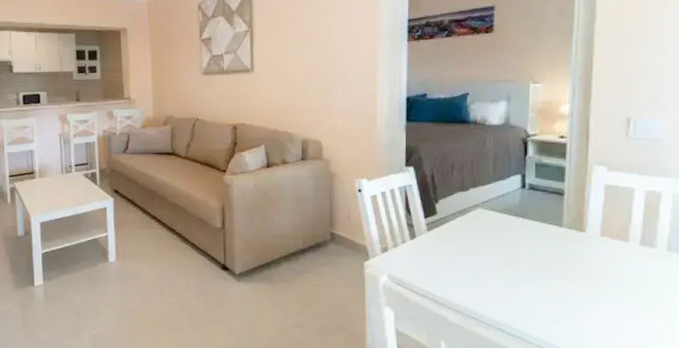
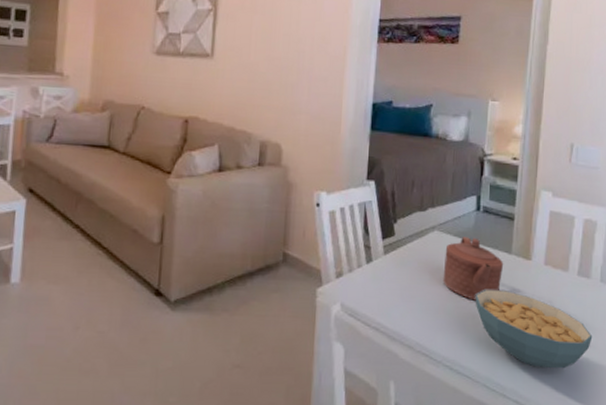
teapot: none [489,213,555,270] -> present [443,237,504,301]
cereal bowl: none [524,261,660,333] -> present [475,290,593,369]

